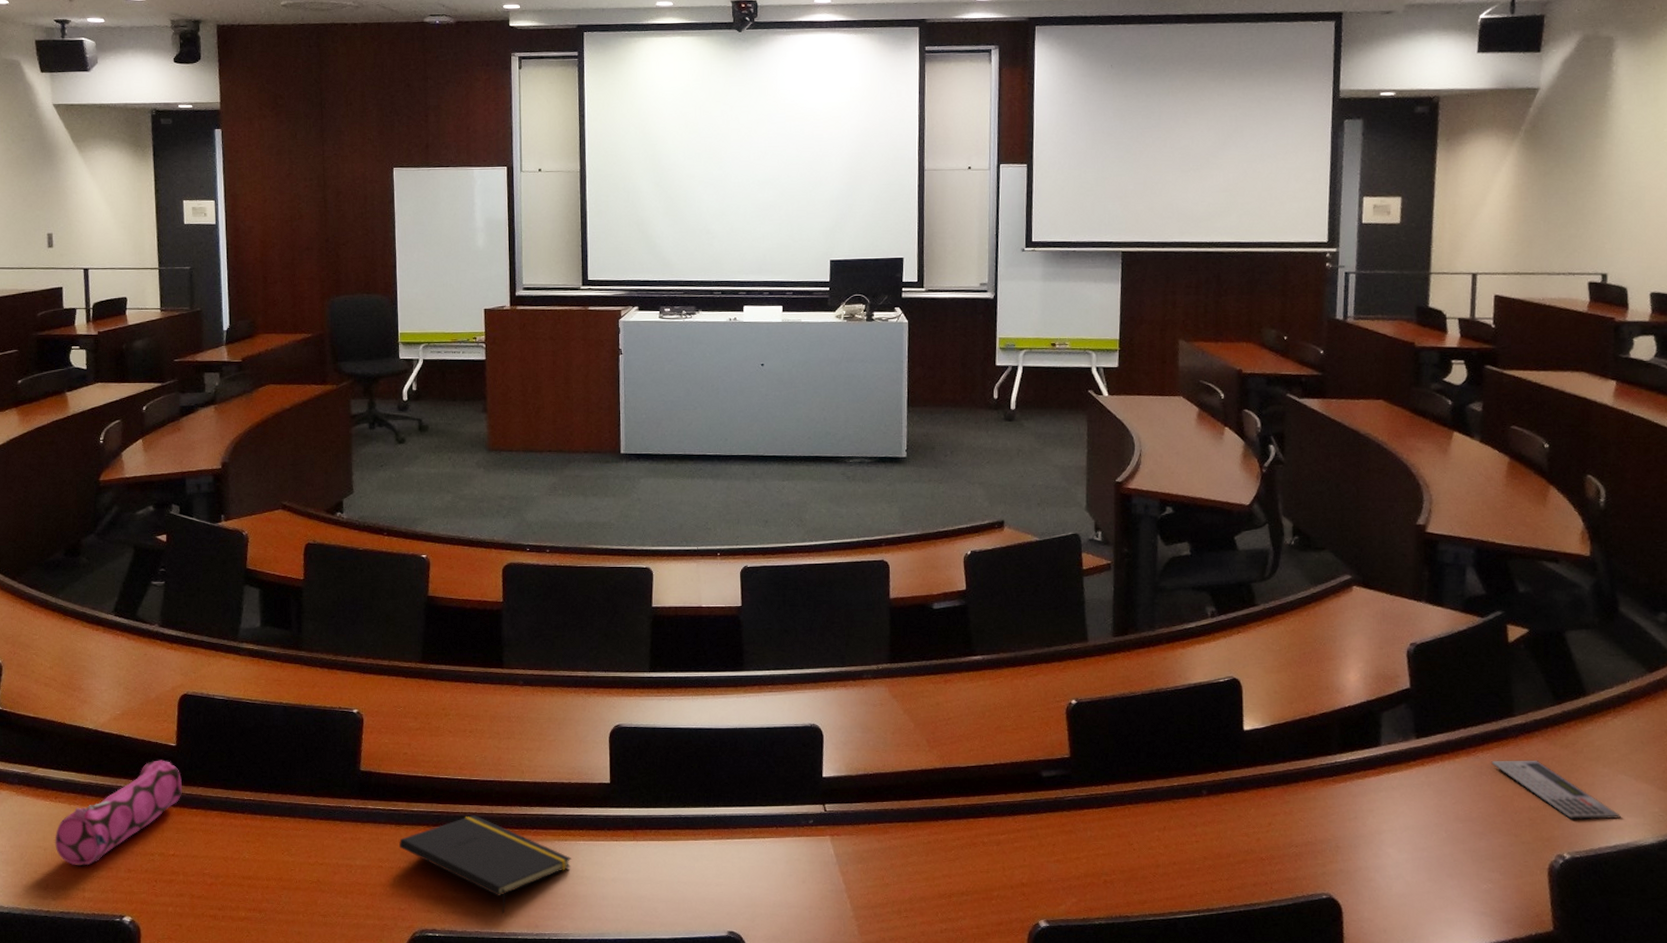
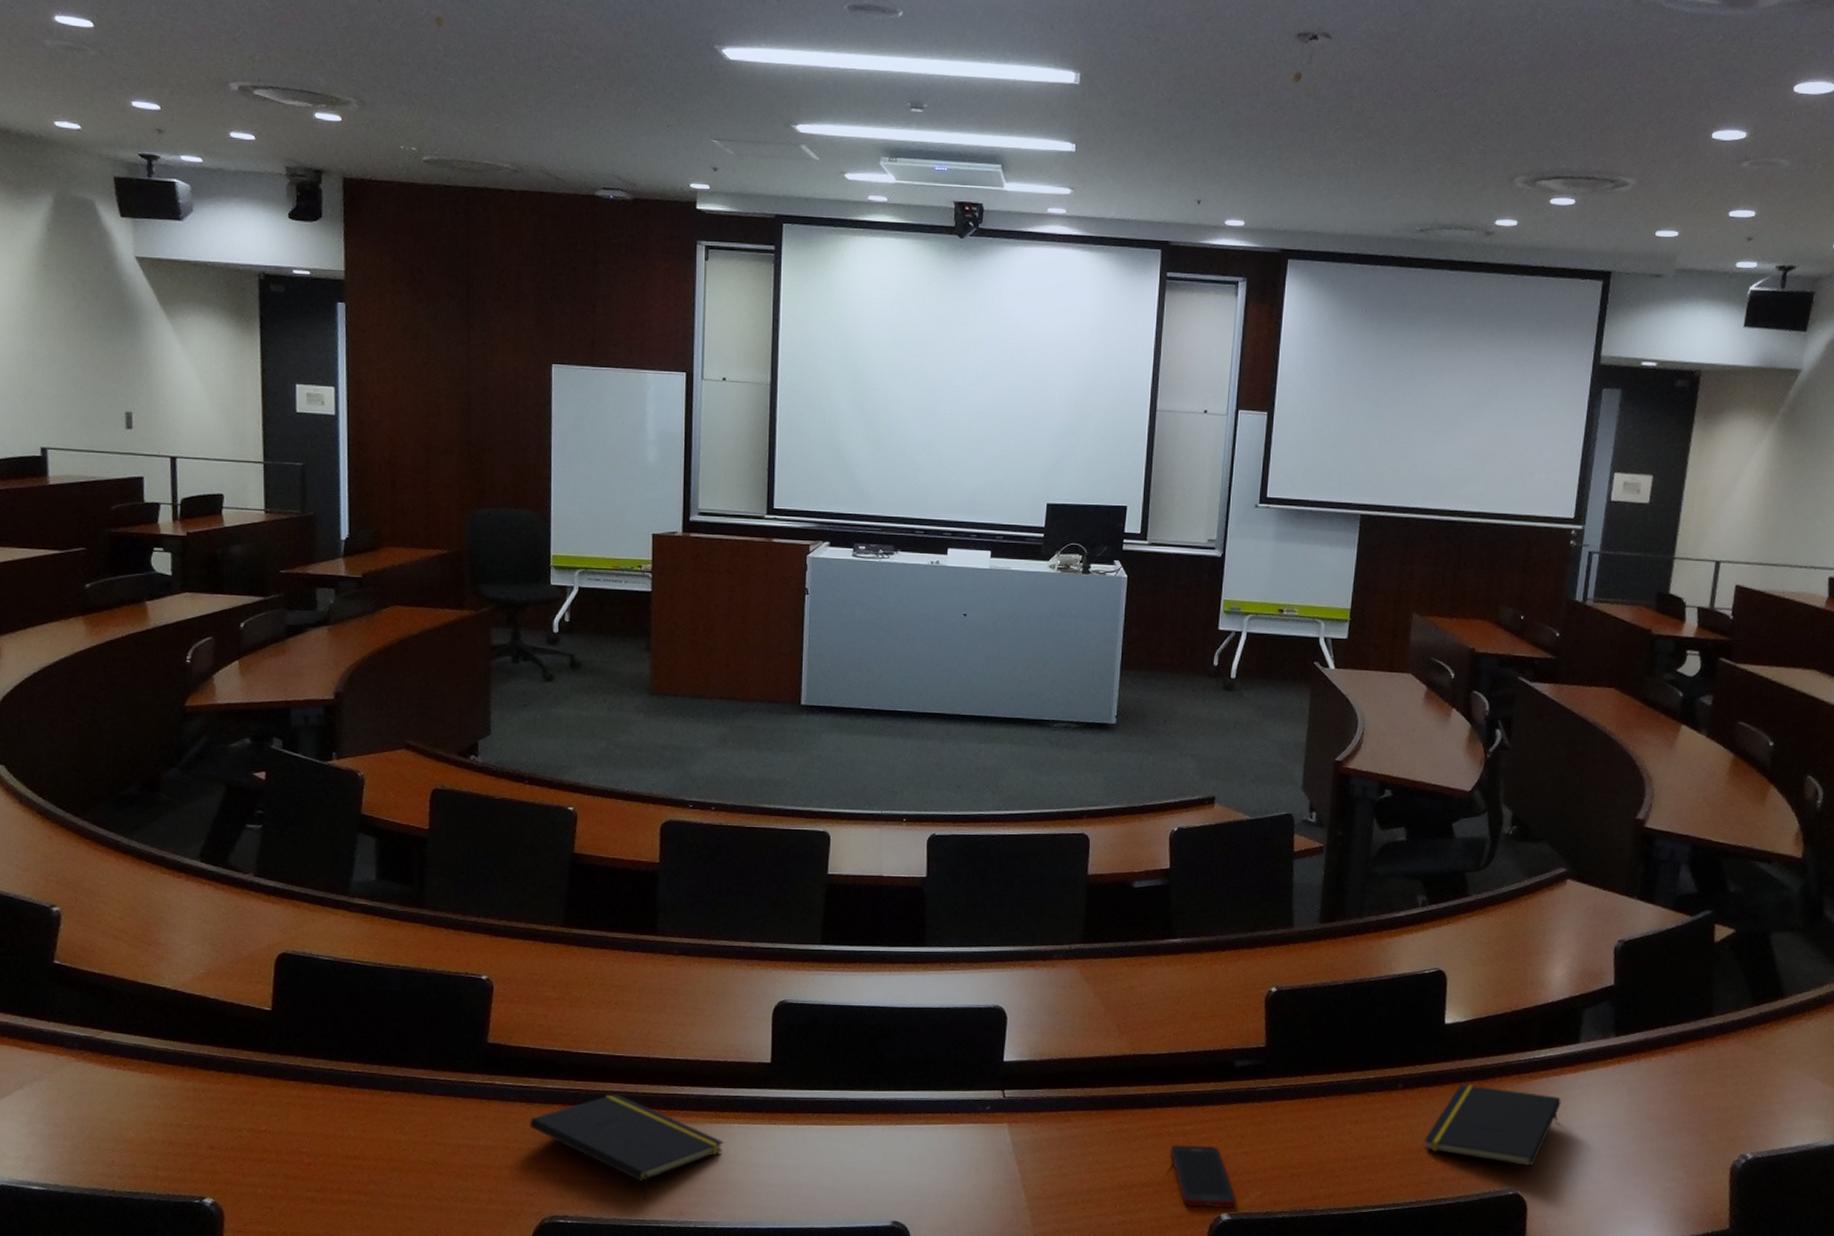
pencil case: present [55,760,182,867] -> none [122,1025,277,1143]
cell phone: none [985,854,1053,915] -> present [1170,1145,1236,1207]
notepad: none [1232,789,1367,870] -> present [1424,1083,1561,1167]
calculator: present [1491,760,1621,820] -> none [1686,1060,1804,1121]

